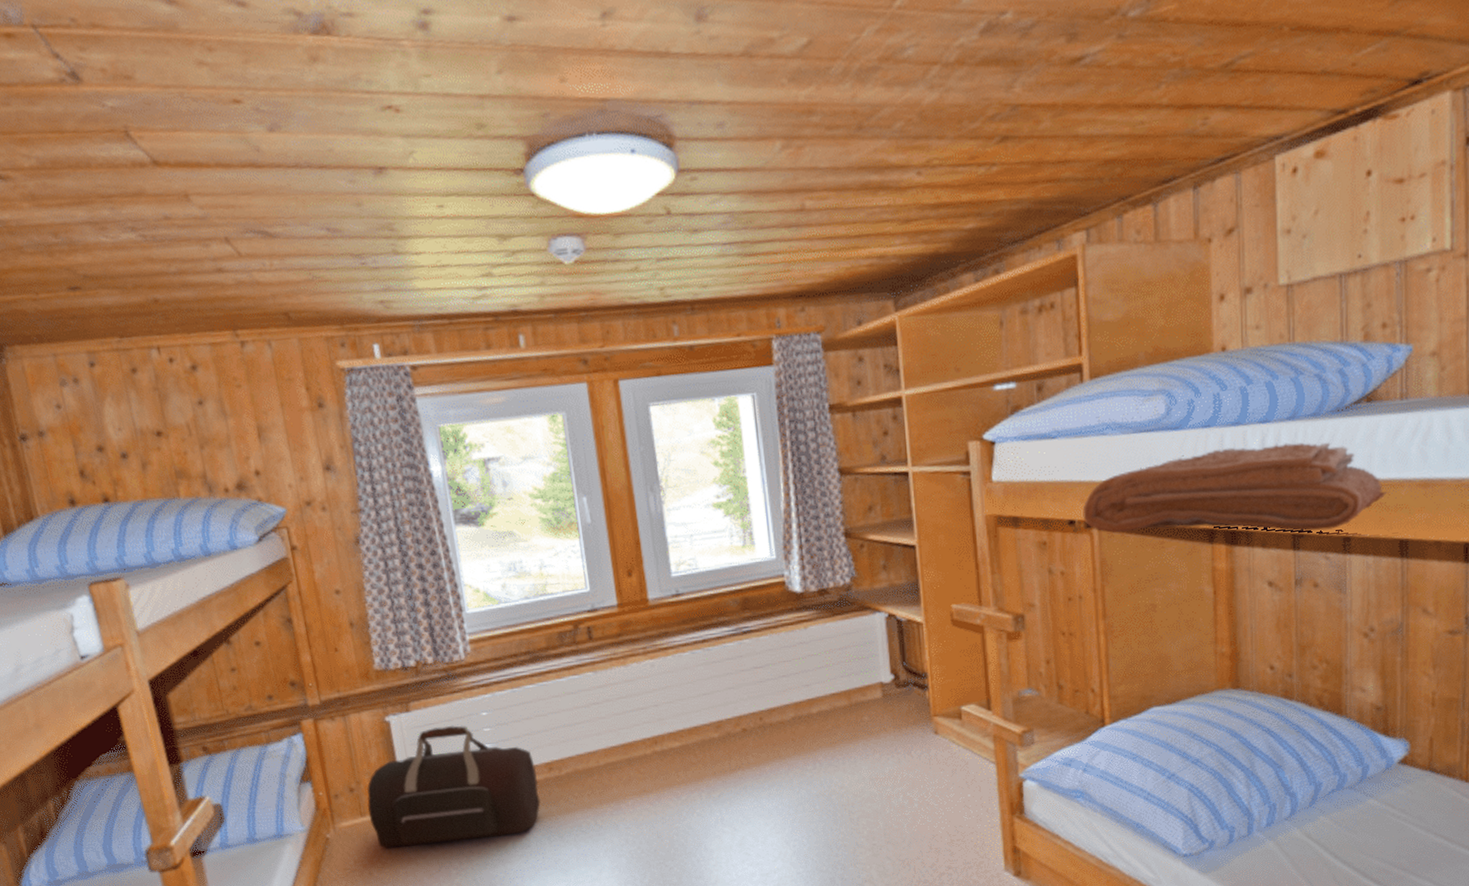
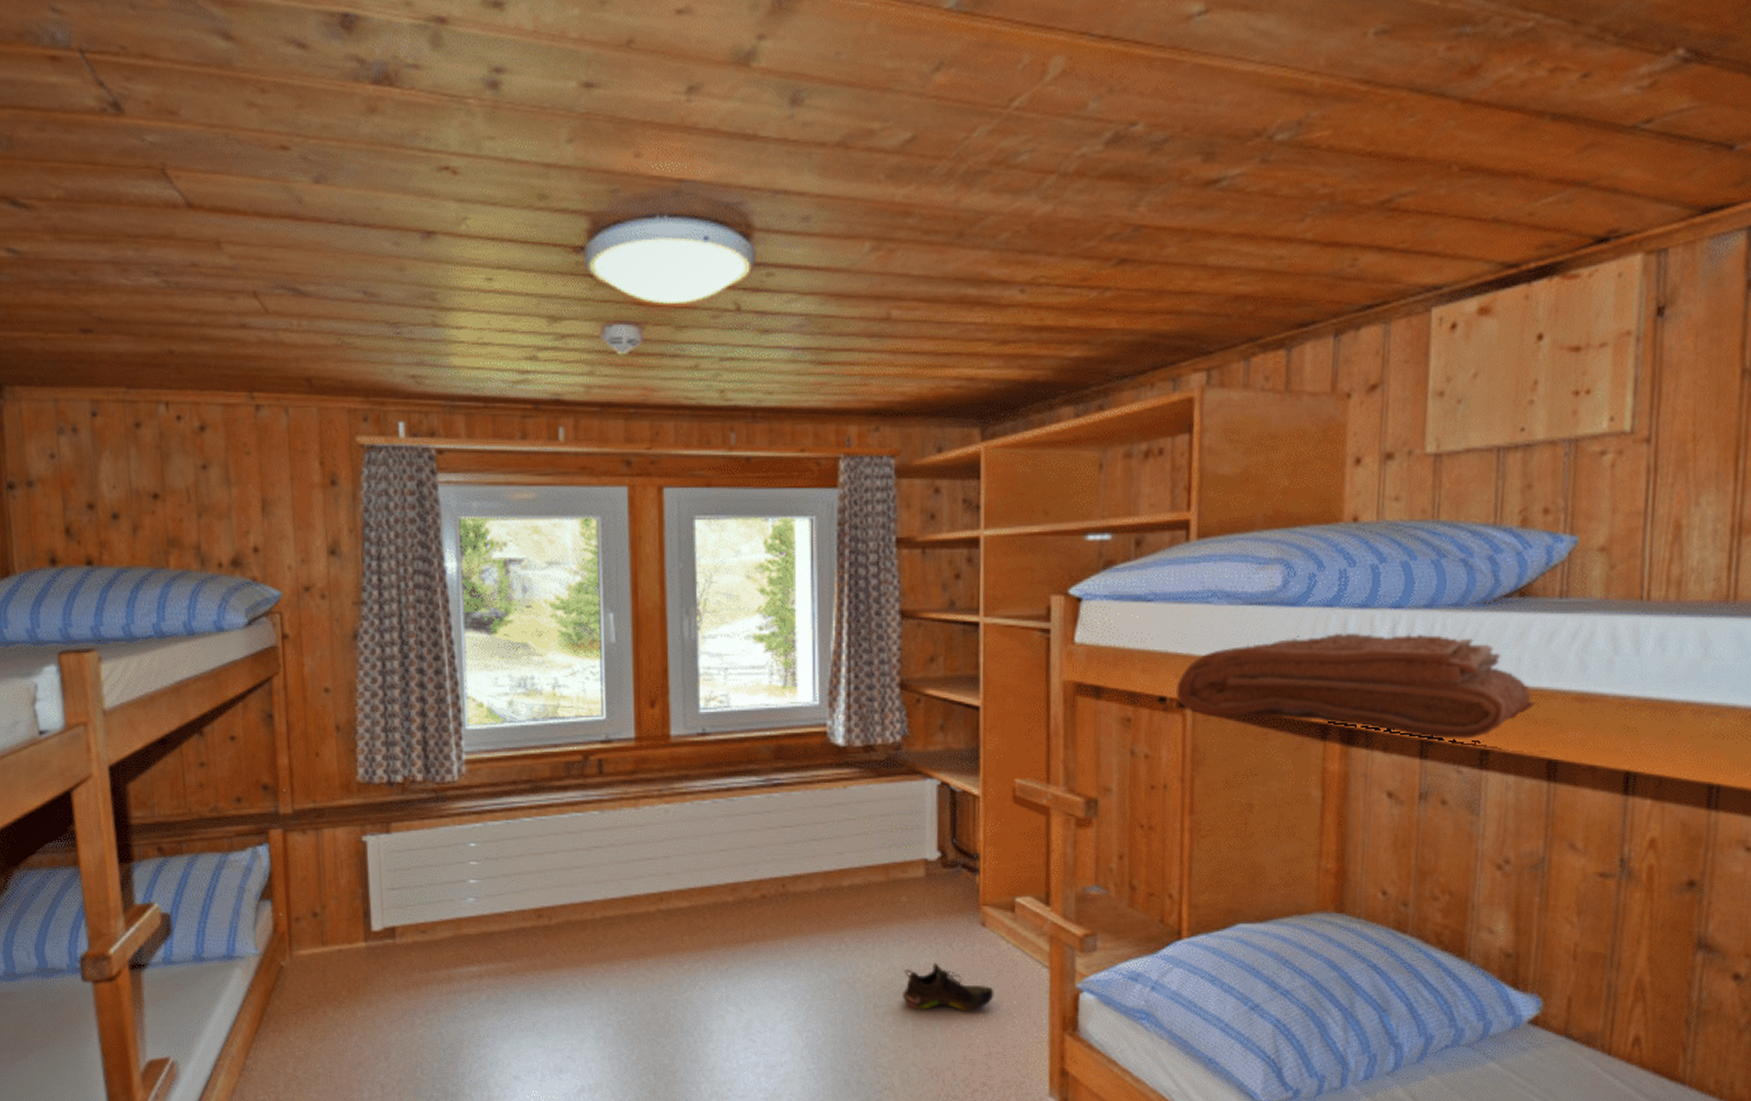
duffel bag: present [366,725,541,849] -> none [330,853,525,988]
athletic shoe: none [872,769,951,812] -> present [901,962,994,1011]

